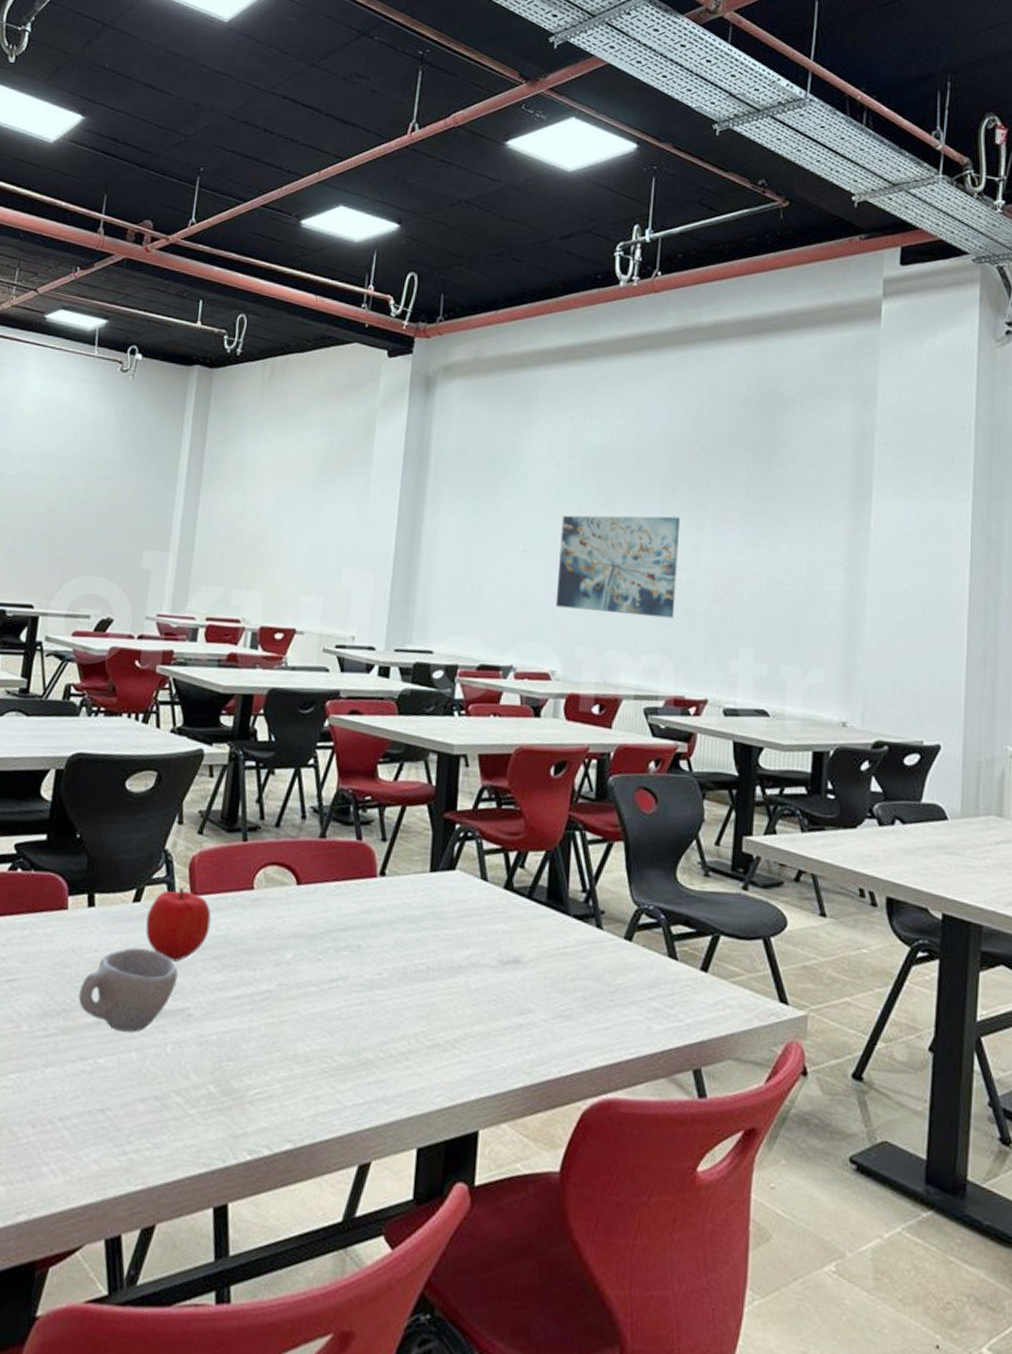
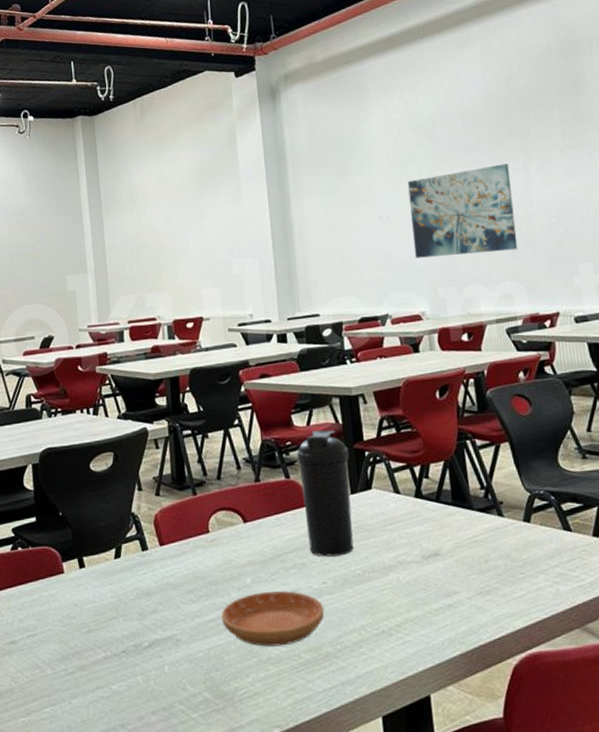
cup: present [78,947,178,1033] -> none [86,593,162,662]
fruit: present [145,886,211,962] -> none [128,540,181,600]
saucer: none [247,972,373,1043] -> present [221,590,325,647]
water bottle: none [369,788,437,945] -> present [296,430,354,557]

